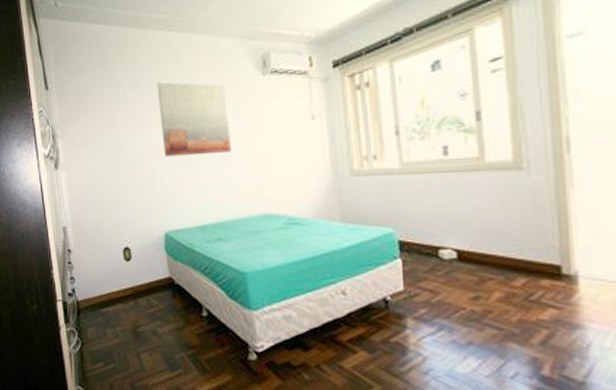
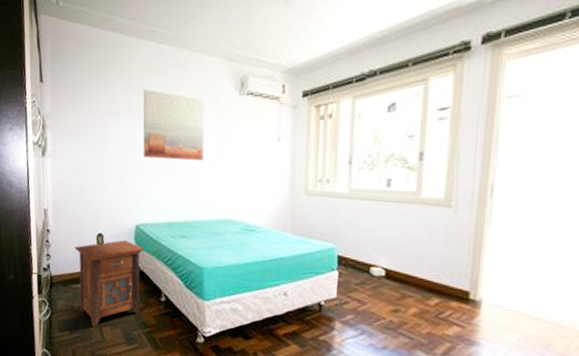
nightstand: none [100,252,180,356] -> present [74,240,144,328]

